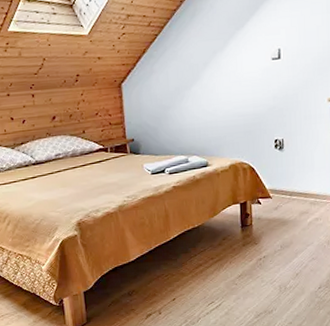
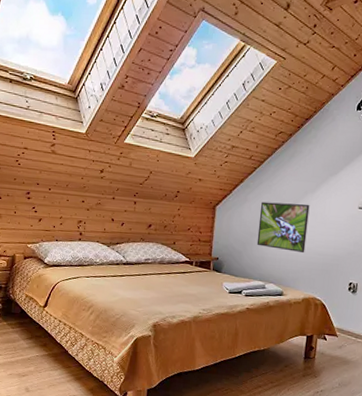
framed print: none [168,64,224,119] -> present [256,201,310,254]

